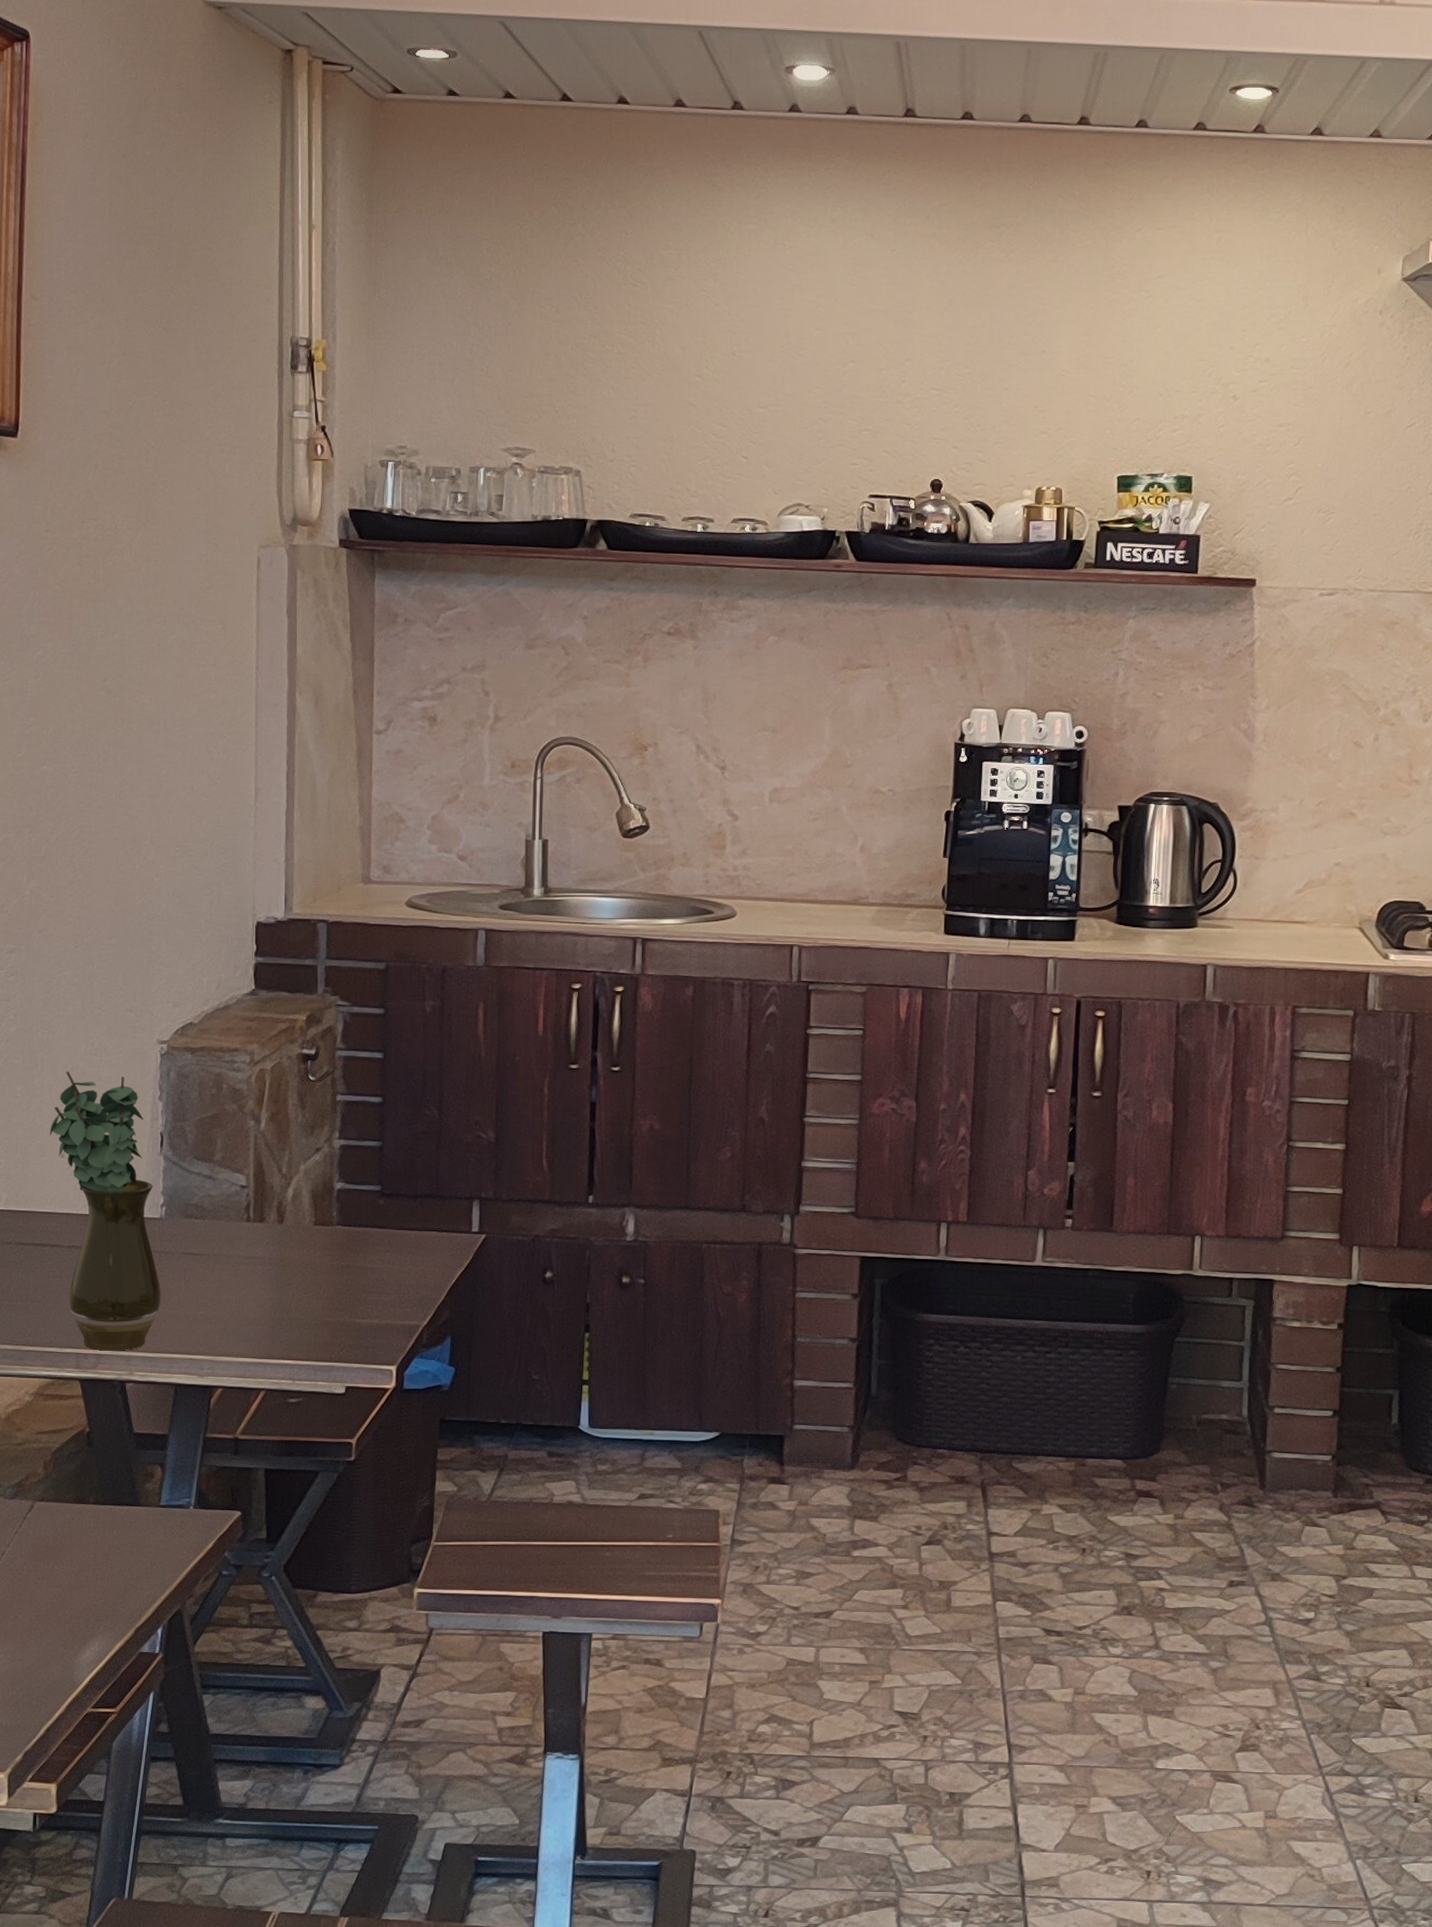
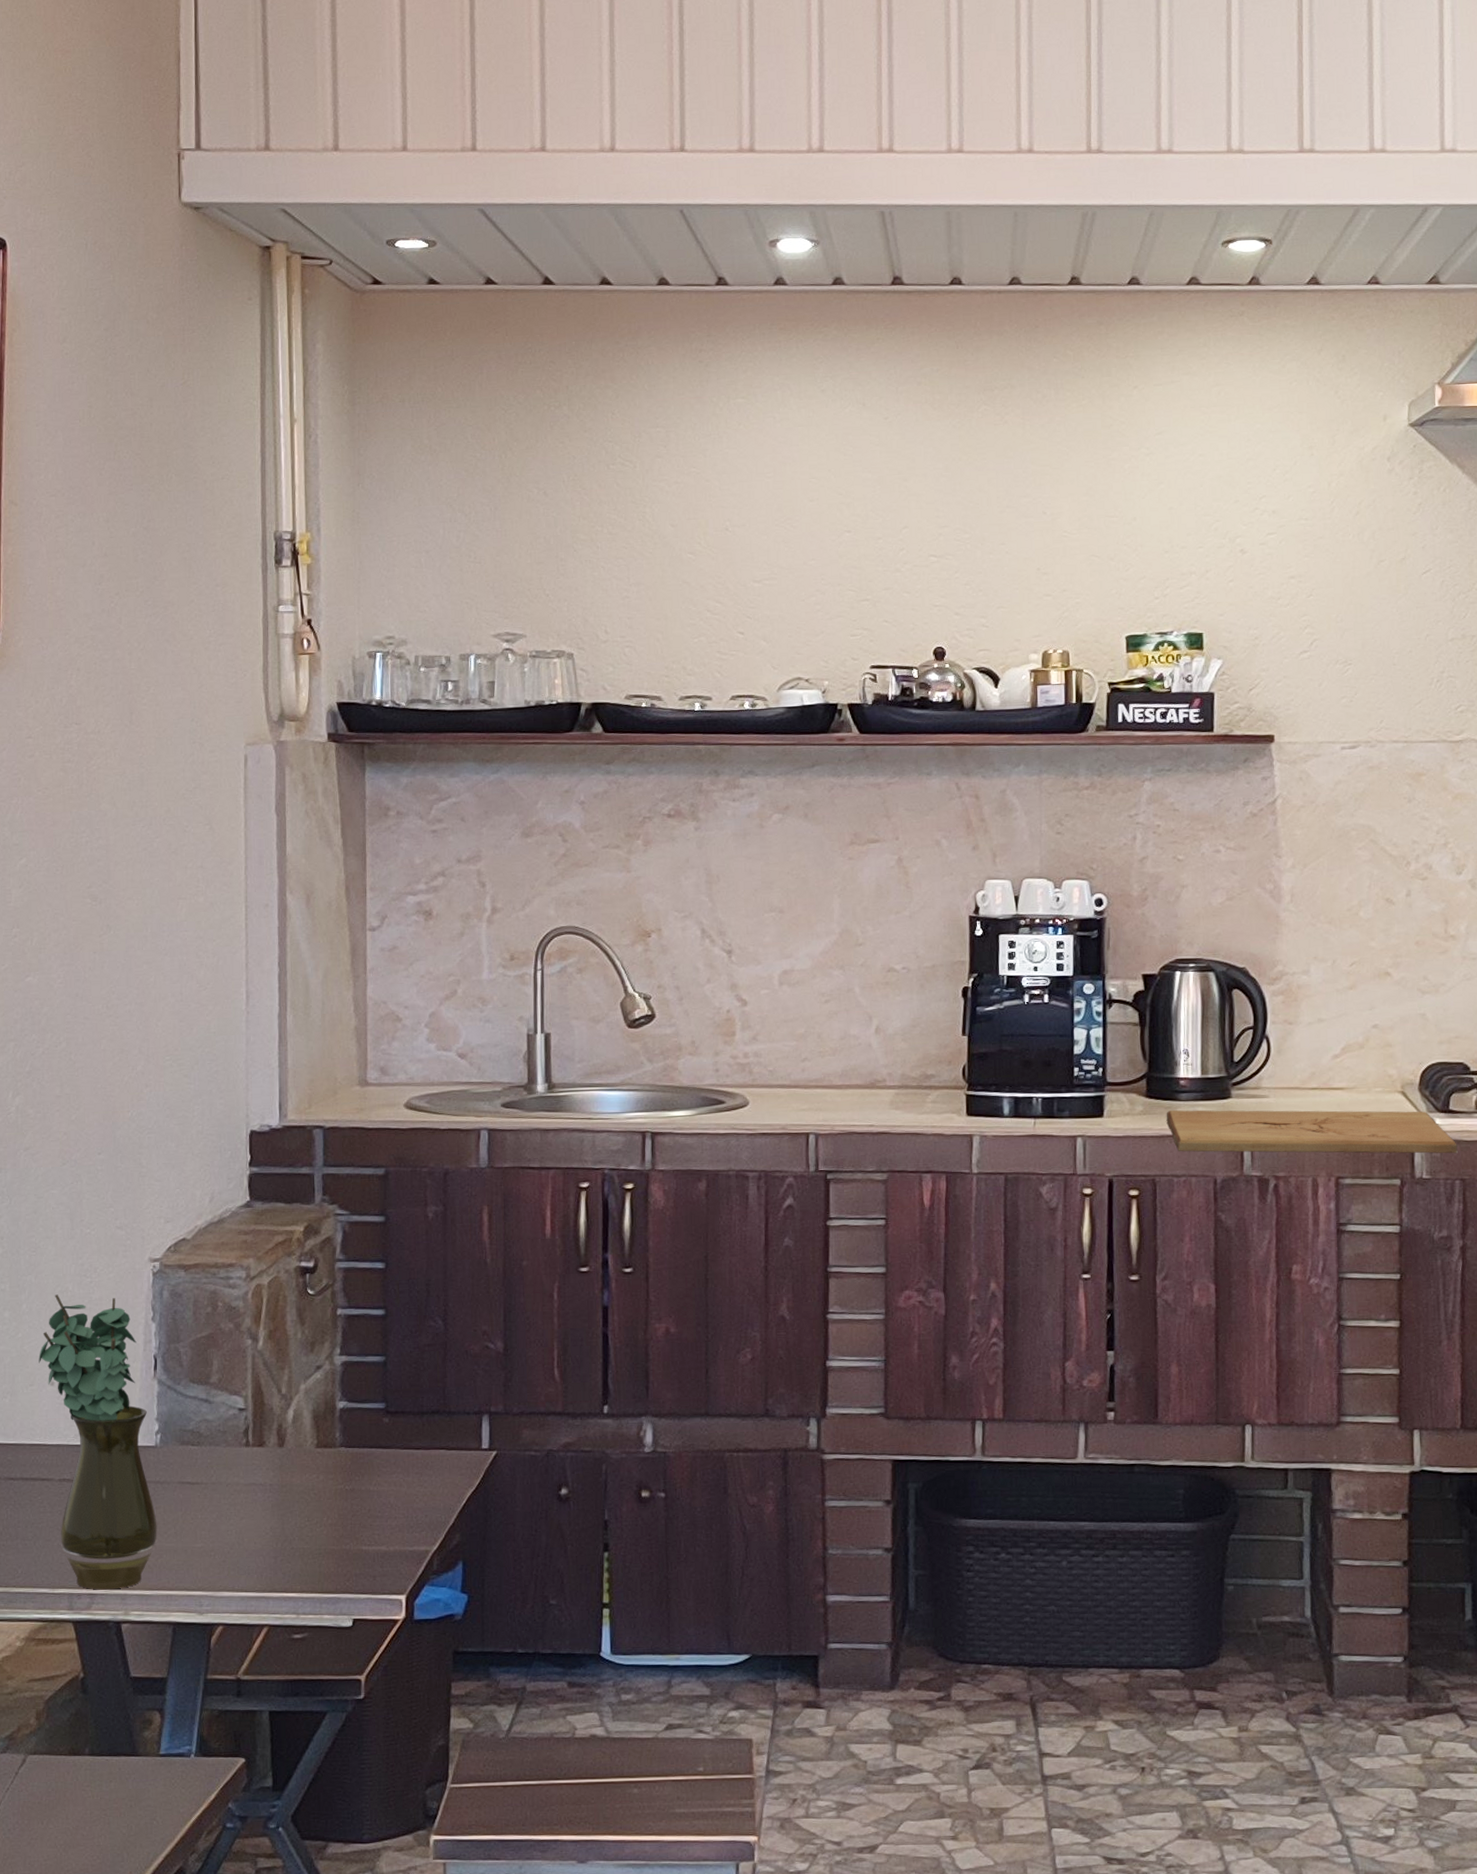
cutting board: none [1134,936,1409,988] -> present [1166,1109,1458,1154]

